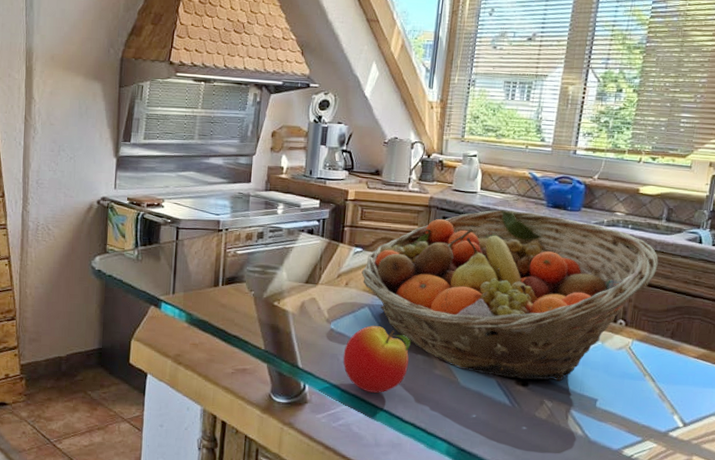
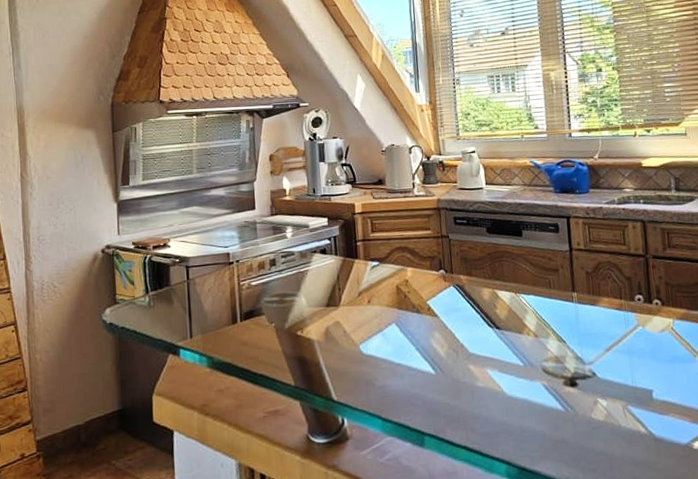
apple: present [343,326,411,393] -> none [378,342,448,418]
fruit basket: present [361,210,659,382] -> none [381,201,679,380]

